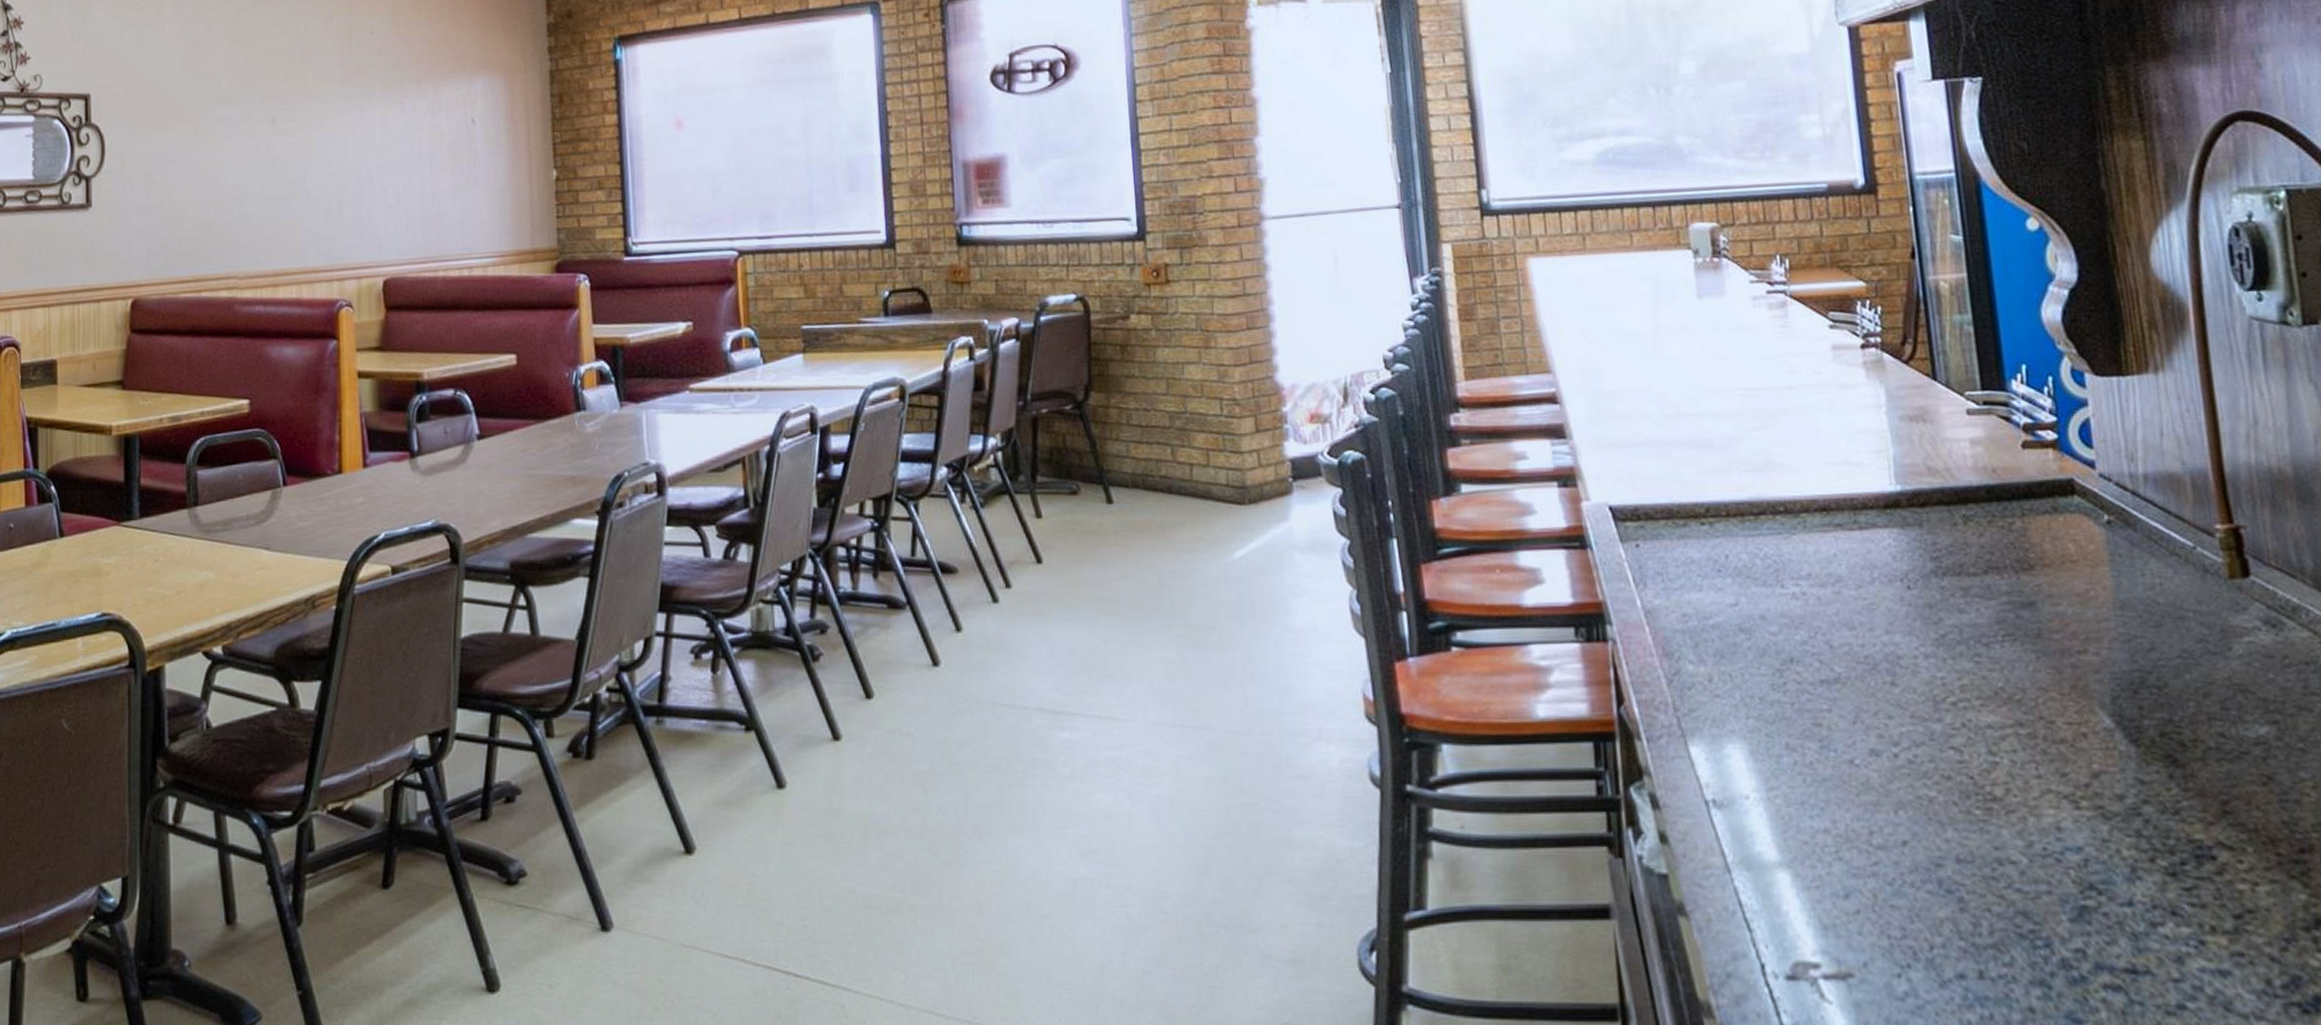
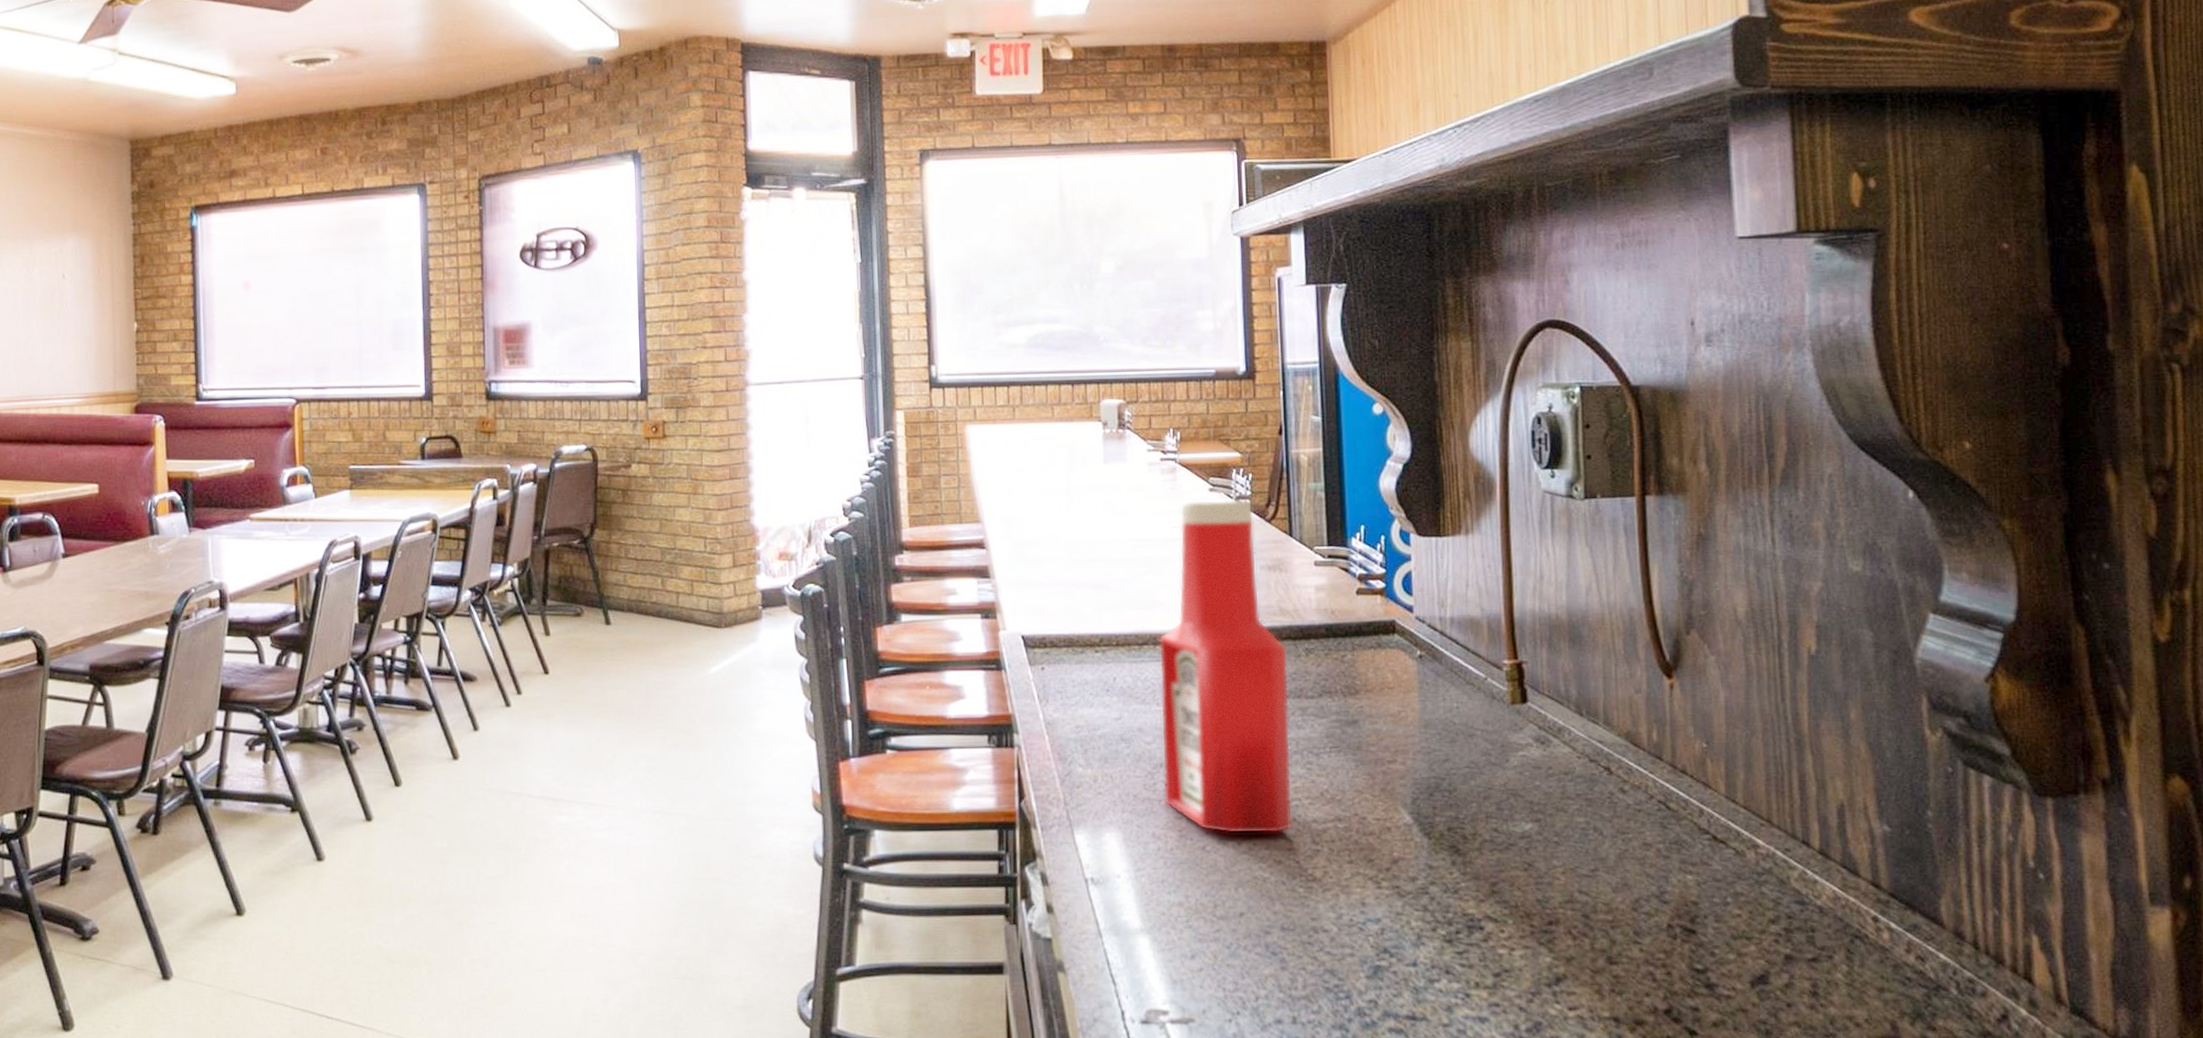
ketchup bottle: none [1778,337,1962,744] -> present [1158,499,1293,834]

